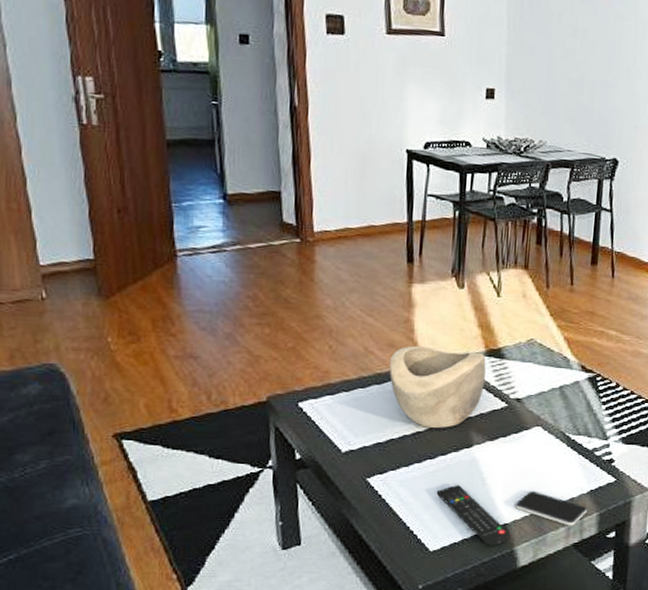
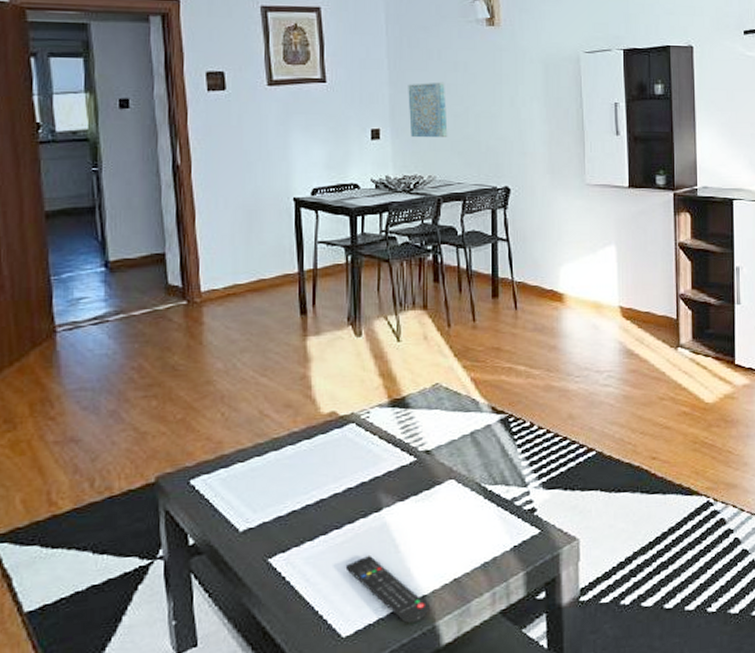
decorative bowl: present [388,345,486,428] -> none [286,402,390,494]
smartphone: present [514,490,587,526] -> none [433,553,512,591]
wall art: none [525,45,563,103] -> present [408,82,448,138]

